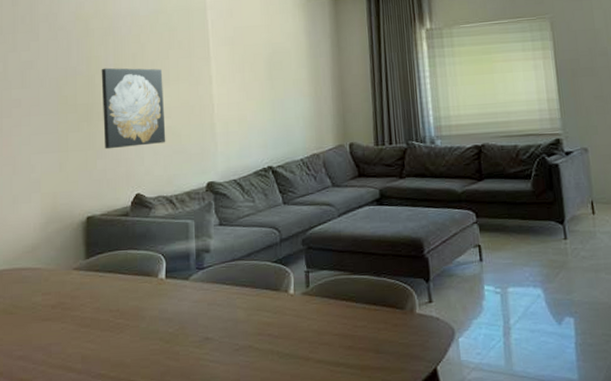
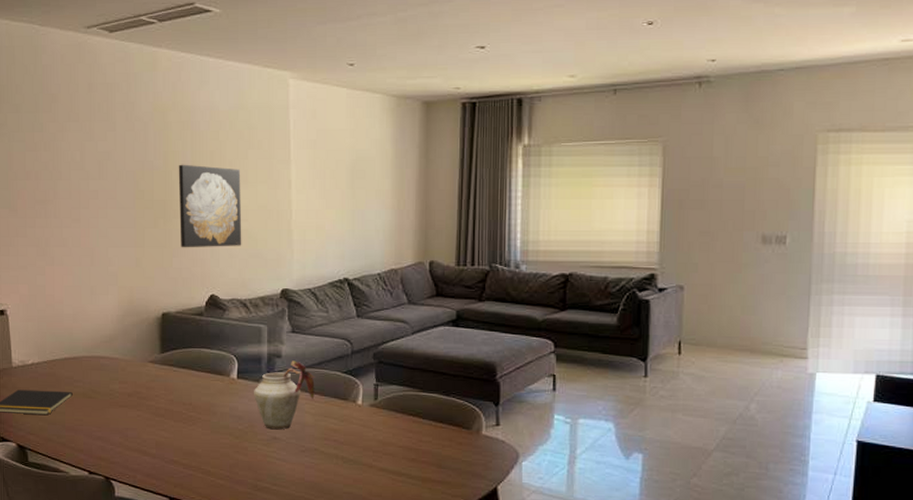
vase: none [183,254,246,330] -> present [254,360,316,430]

